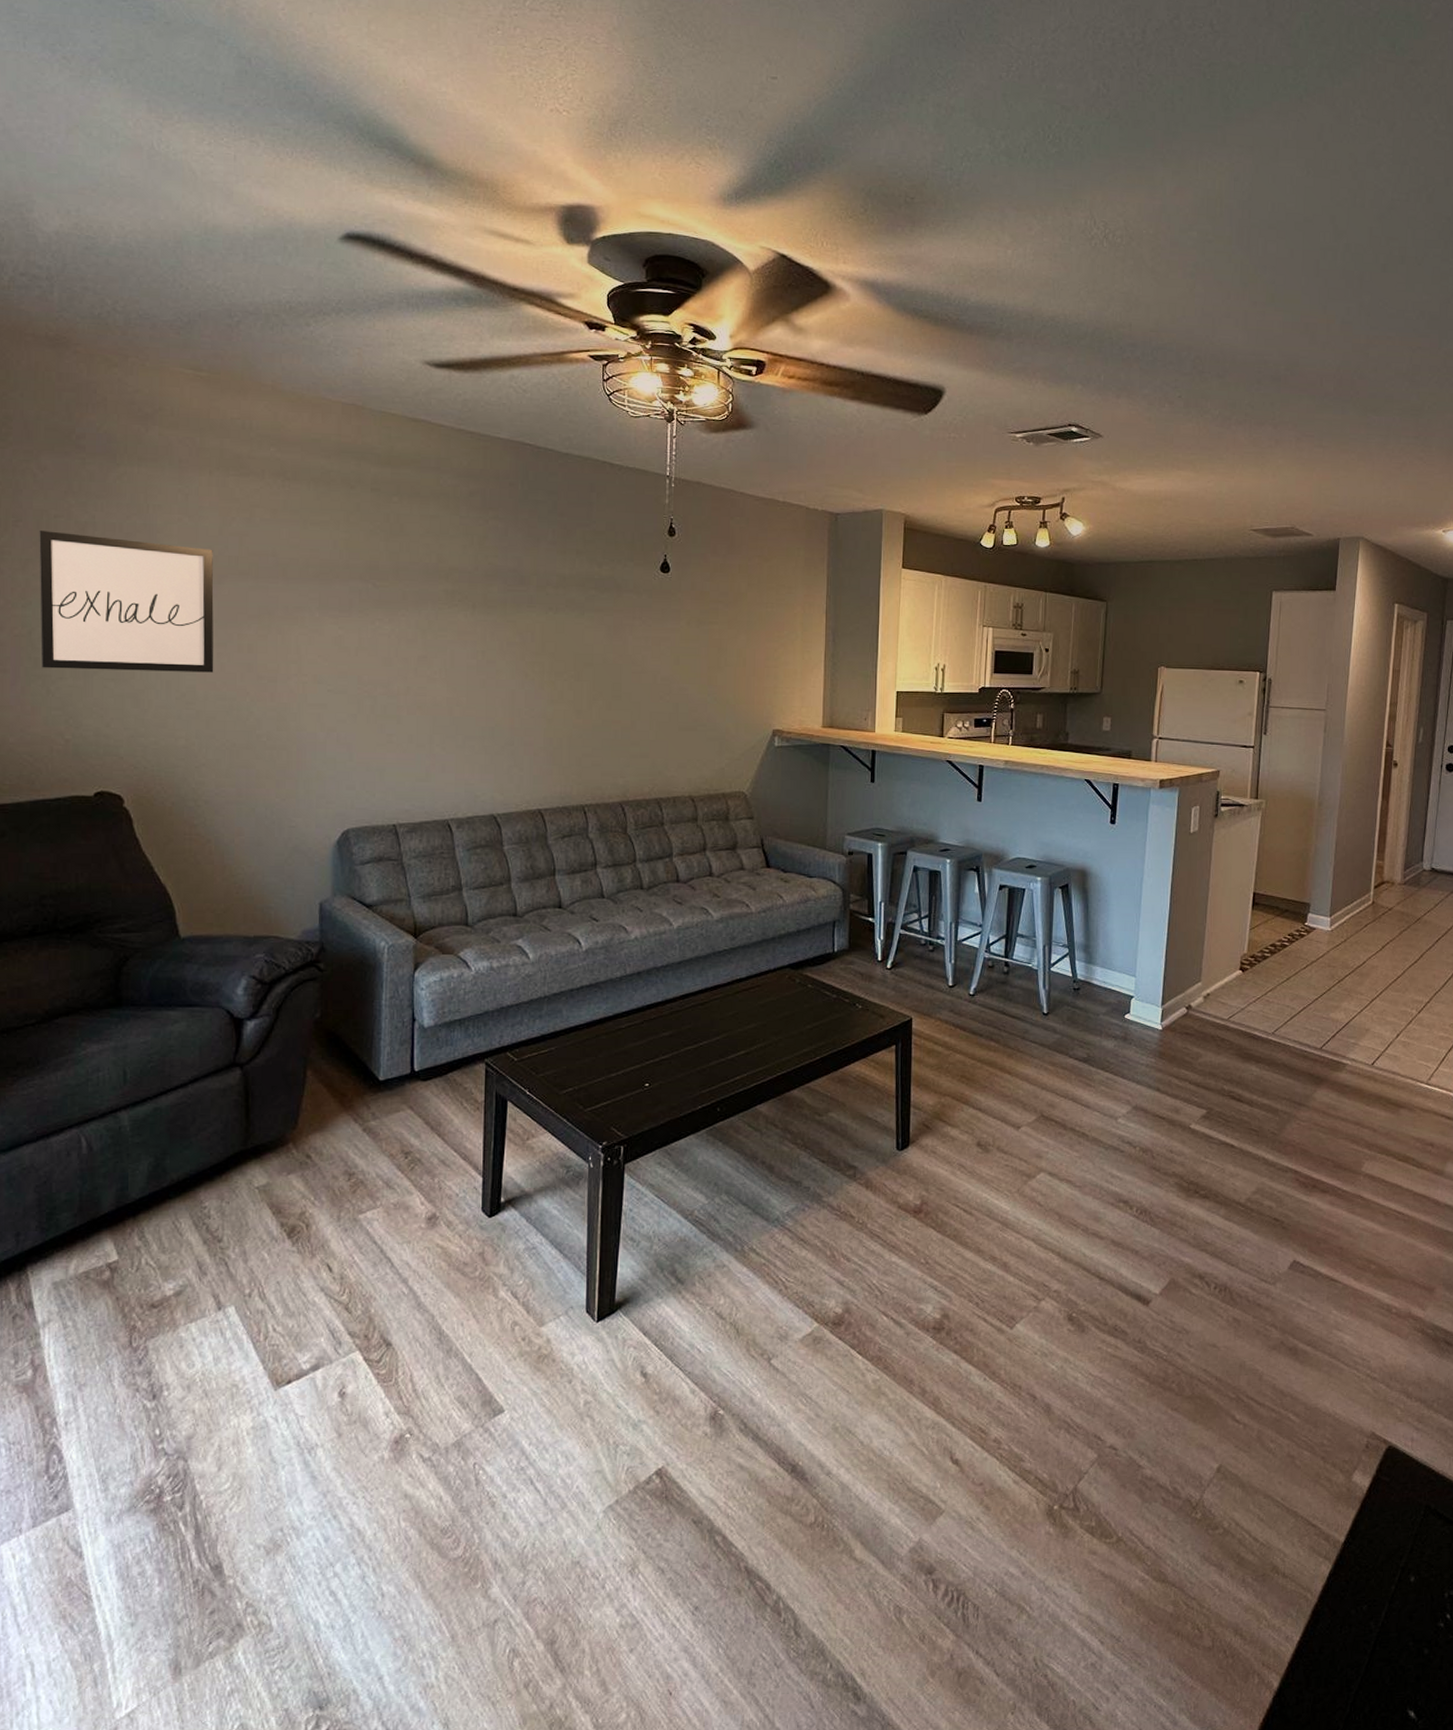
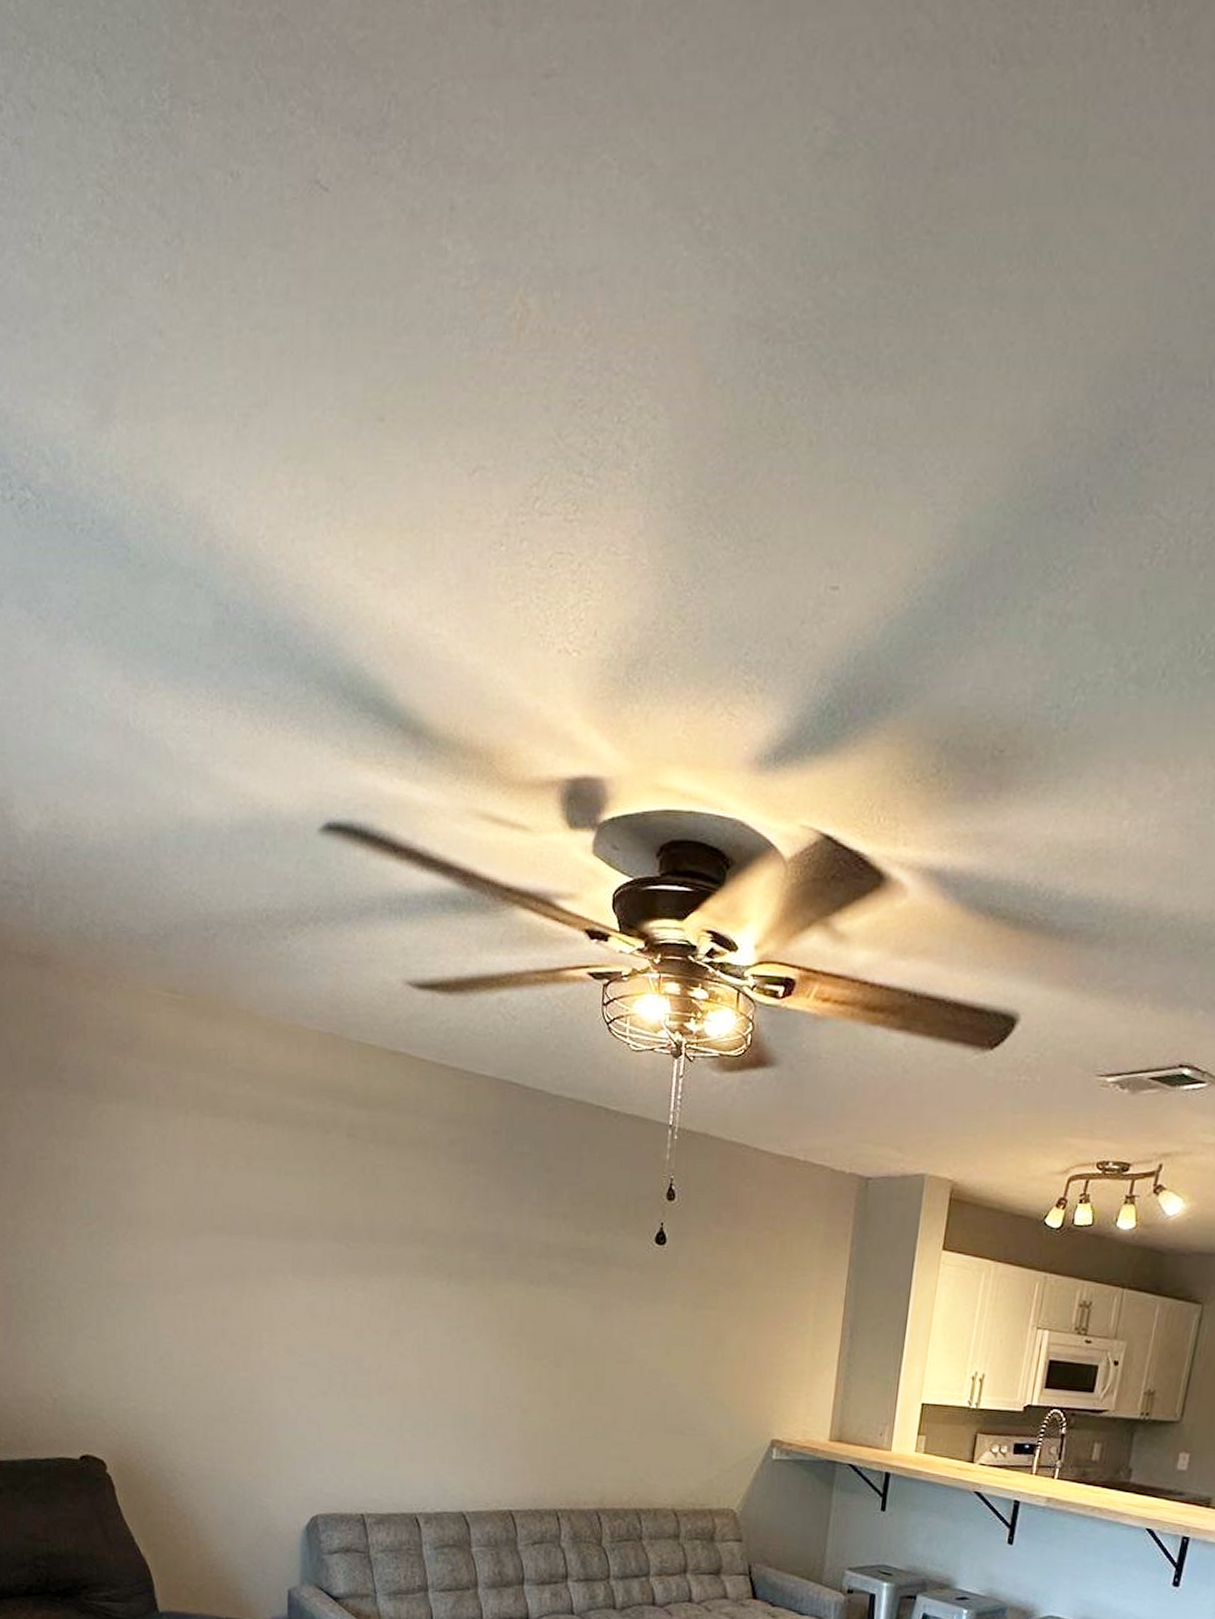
wall art: present [39,530,214,673] -> none [26,1173,190,1336]

